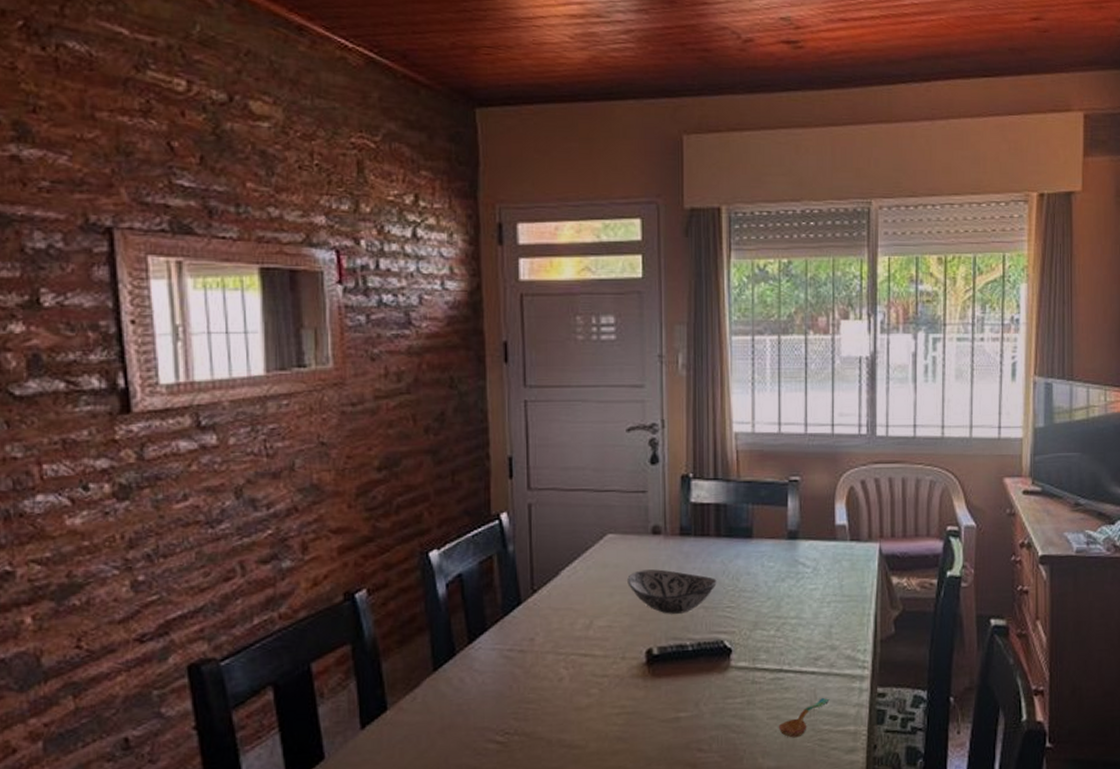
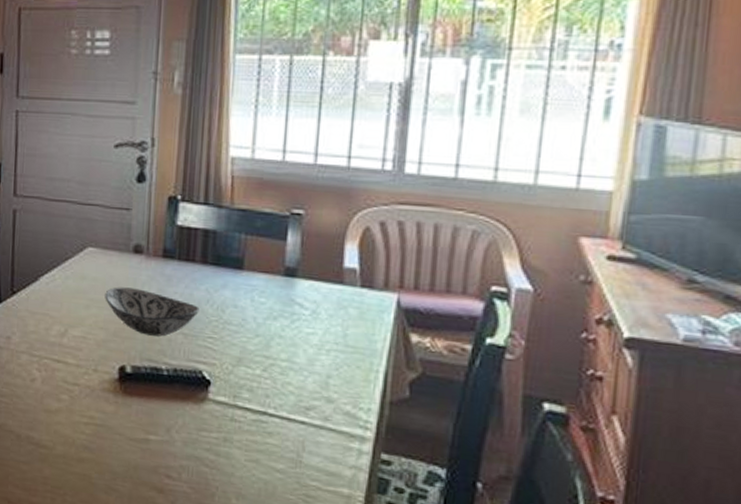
soupspoon: present [778,697,830,738] -> none [257,450,321,487]

